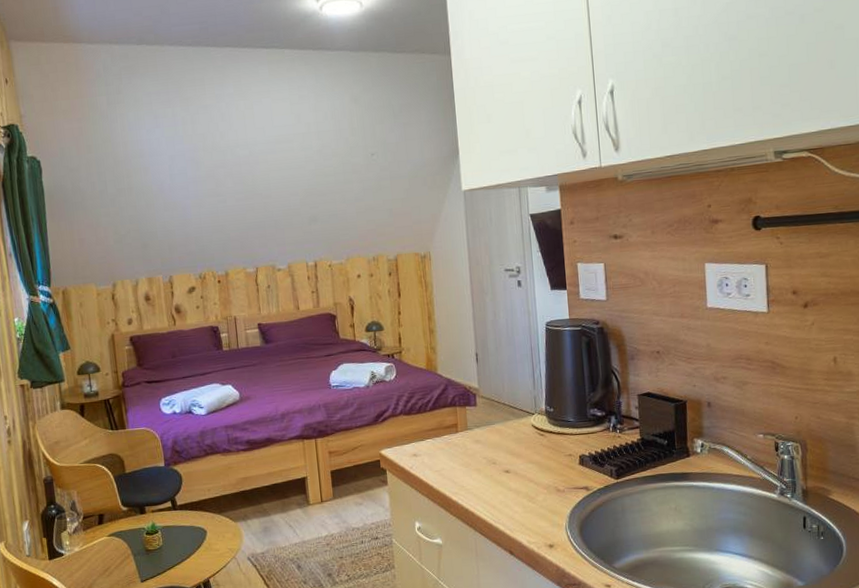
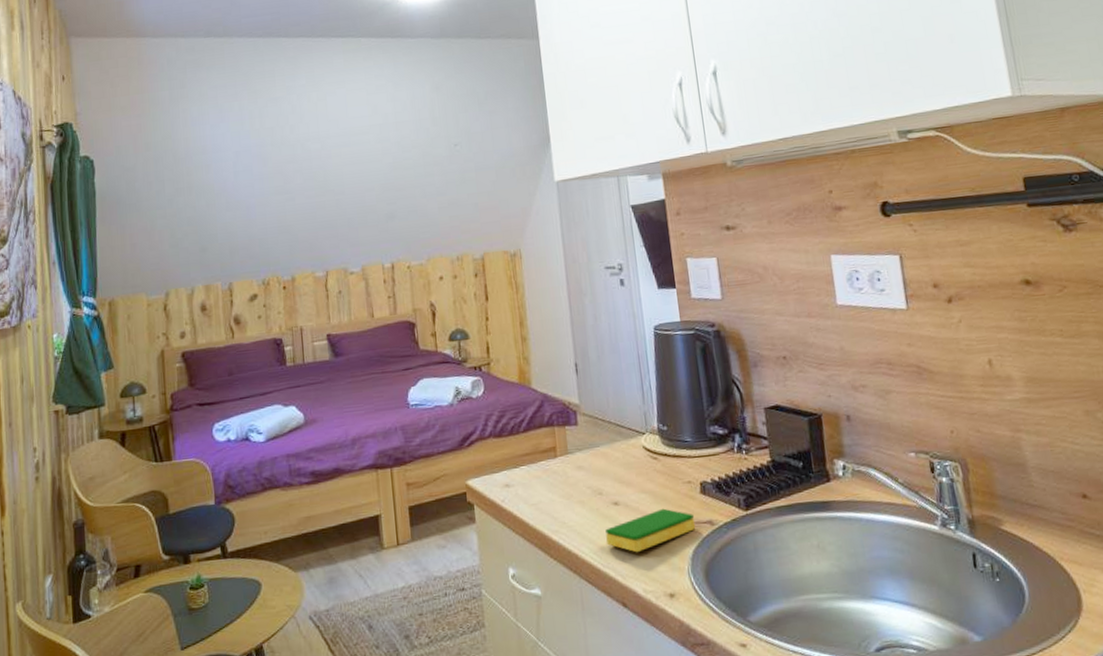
dish sponge: none [497,476,574,512] -> present [605,508,695,553]

